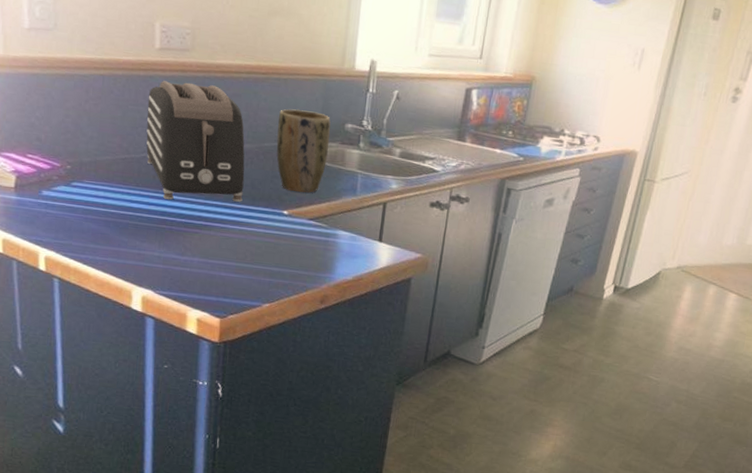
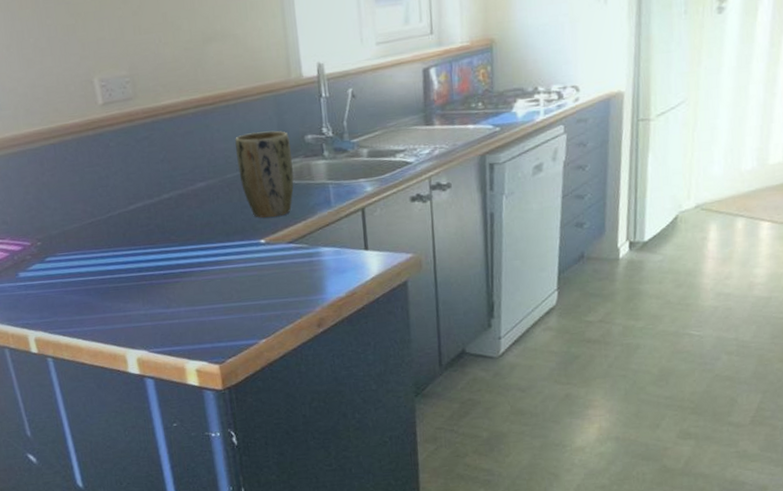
toaster: present [146,80,245,202] -> none [101,128,217,255]

